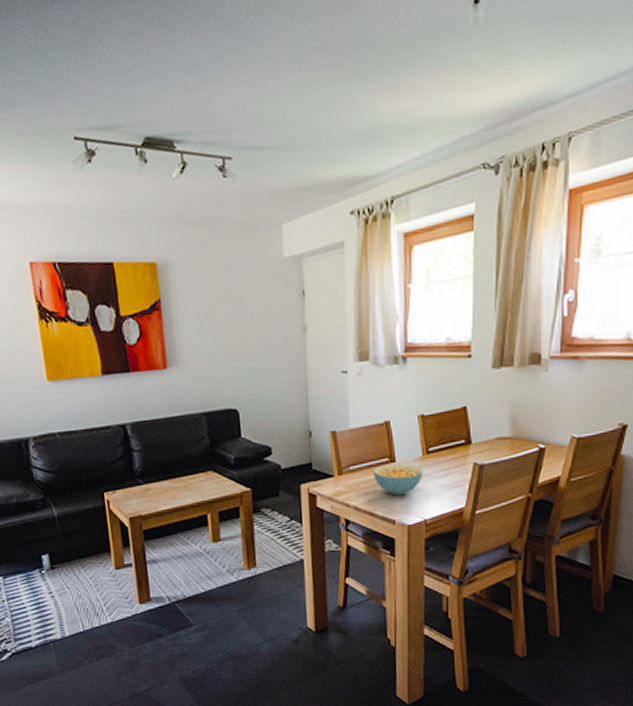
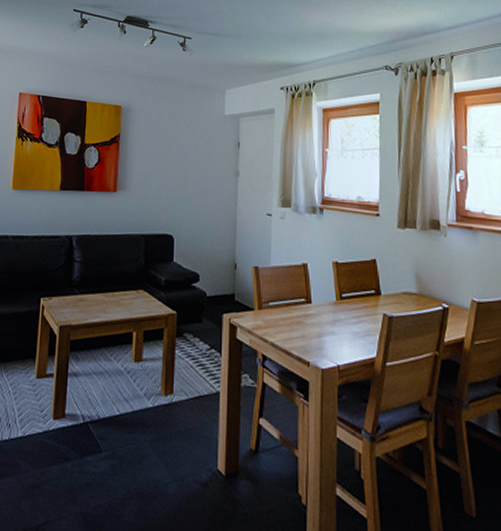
cereal bowl: present [373,464,423,496] -> none [291,305,337,337]

